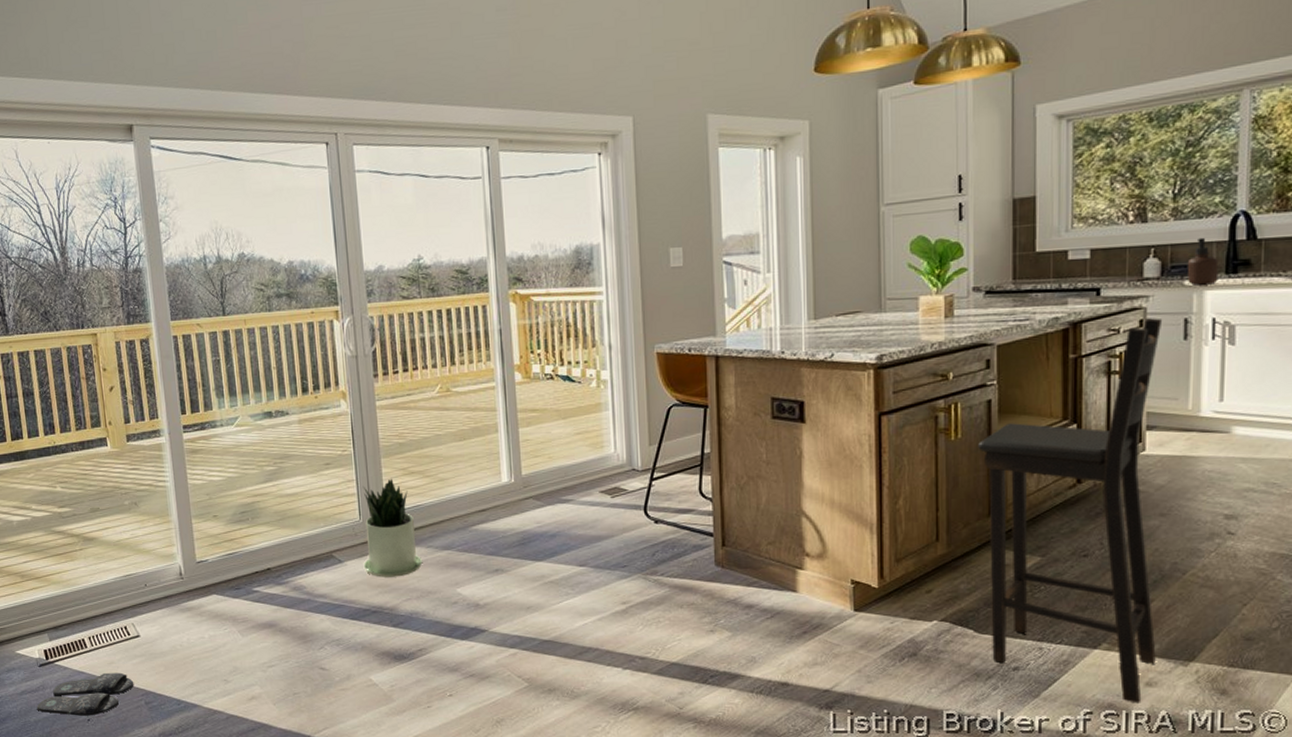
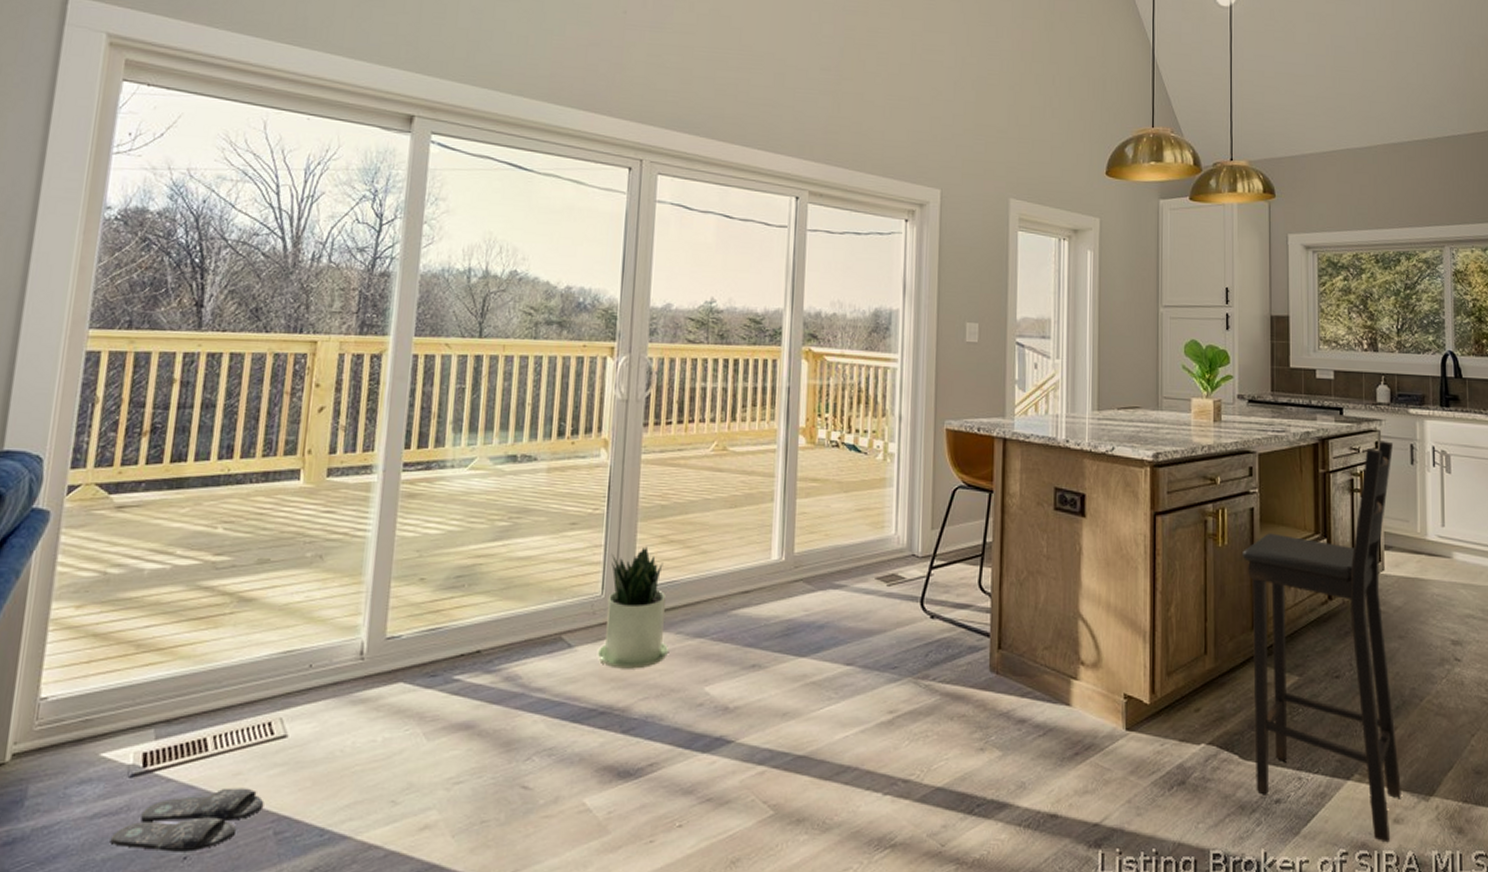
soap dispenser: present [1187,237,1219,285] -> none [1410,371,1435,415]

